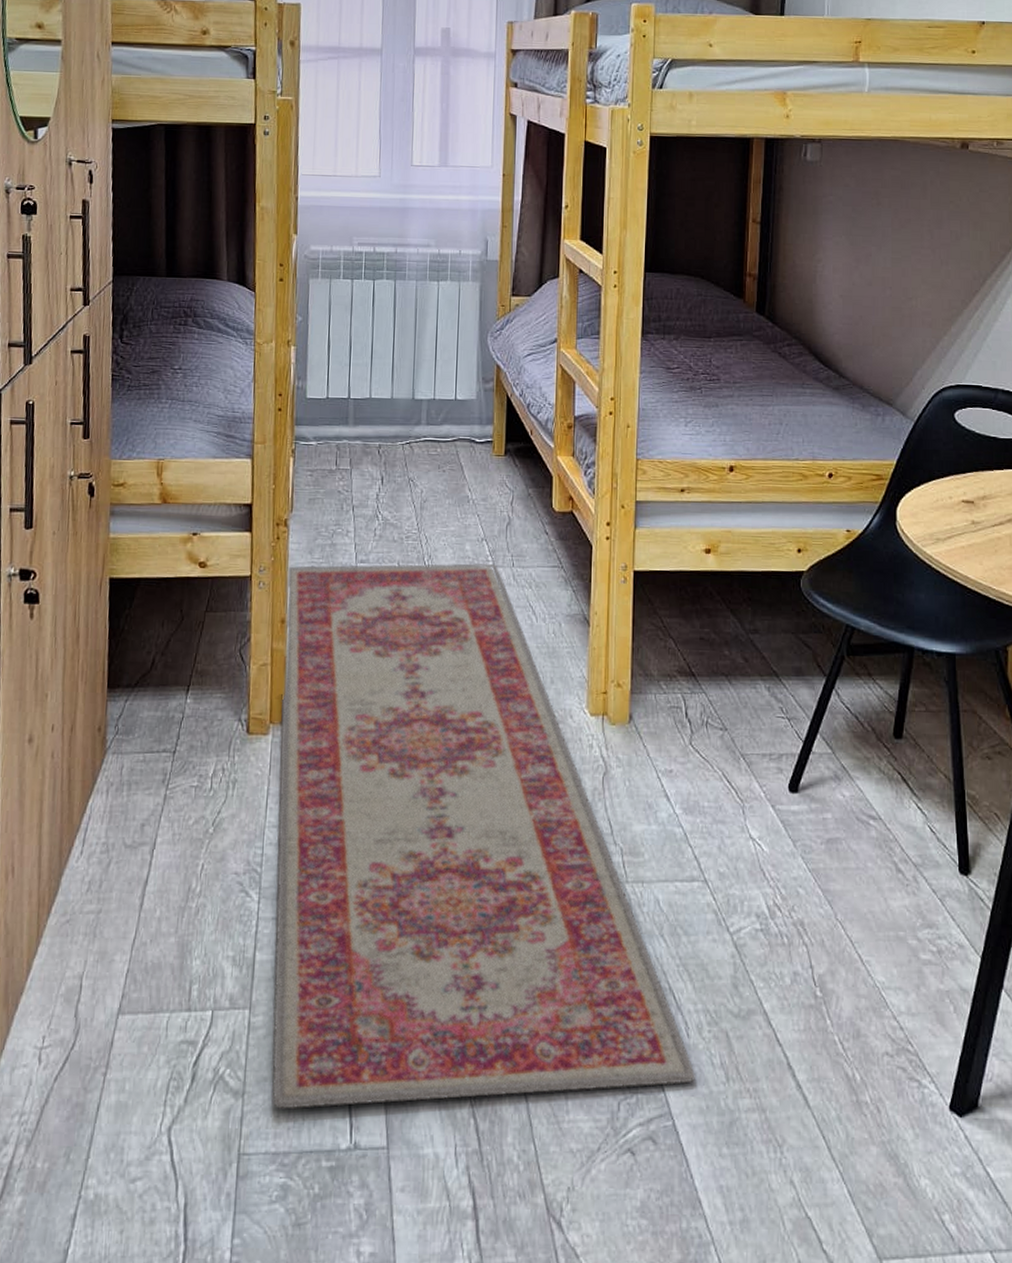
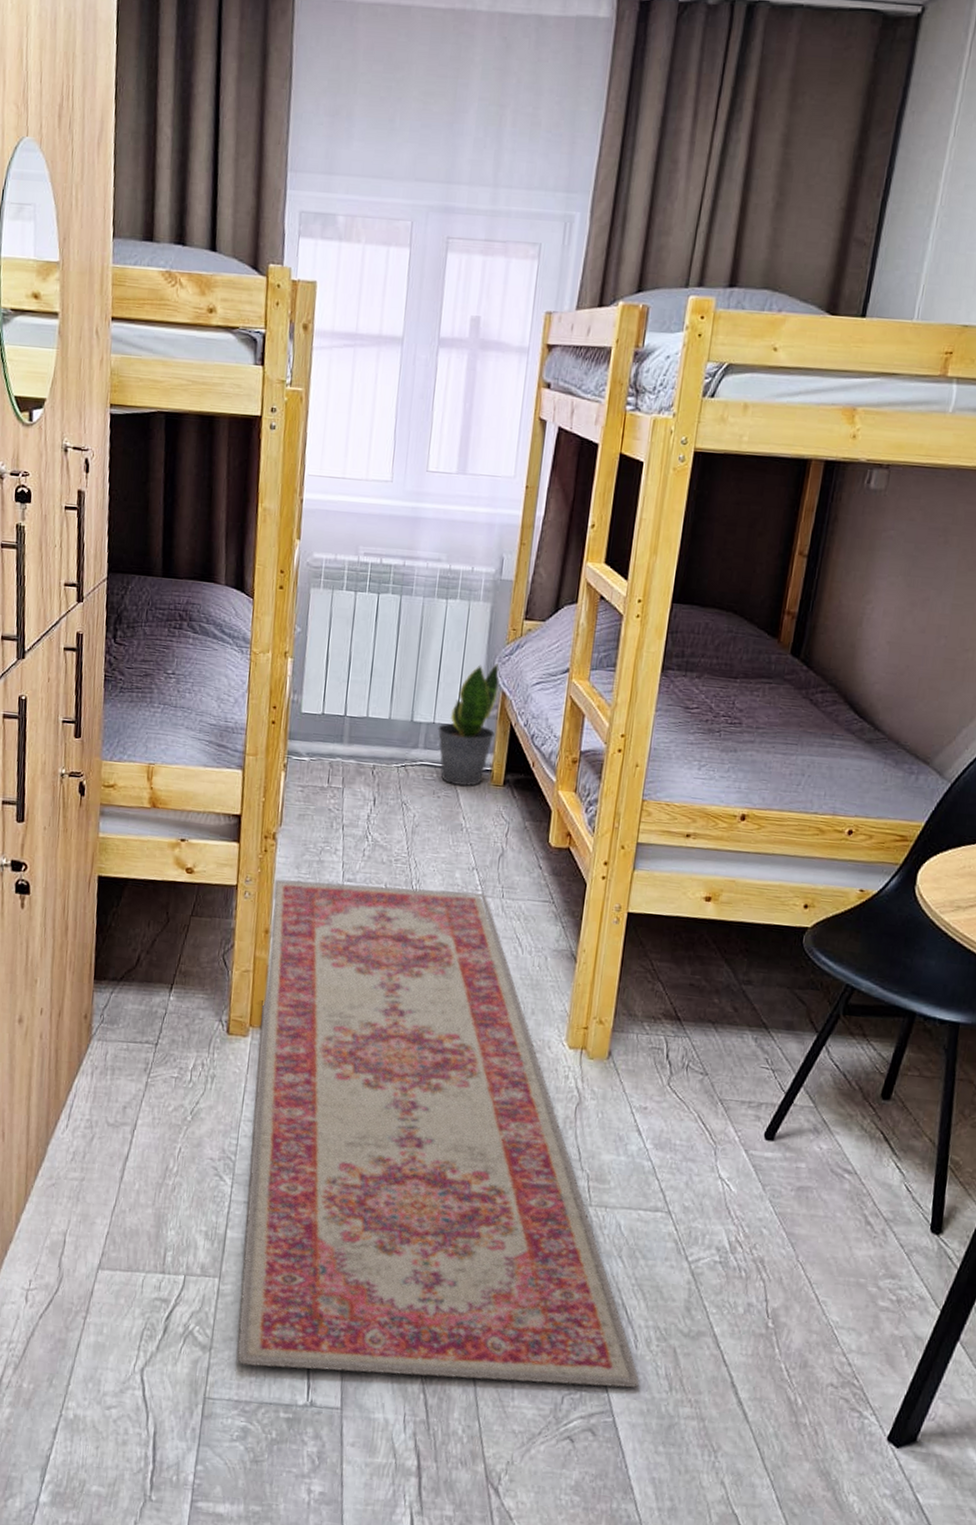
potted plant: none [438,338,493,458] -> present [438,662,499,786]

